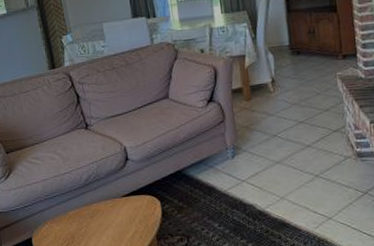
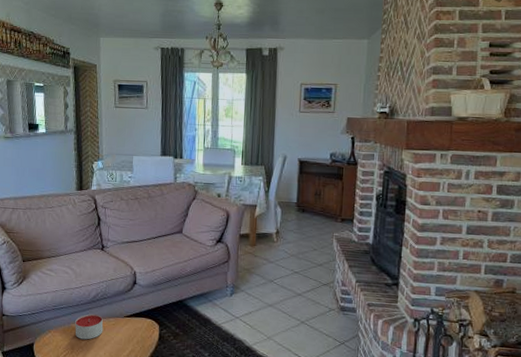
candle: none [71,197,102,227] -> present [75,313,103,340]

